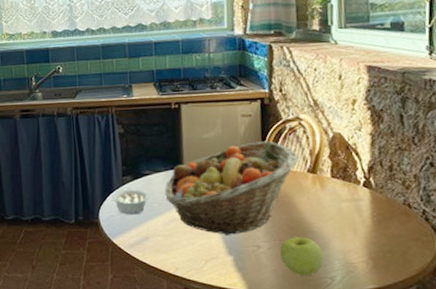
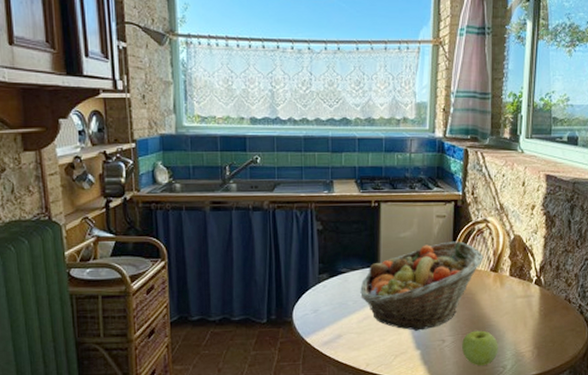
legume: present [112,189,149,215] -> none [306,287,345,313]

